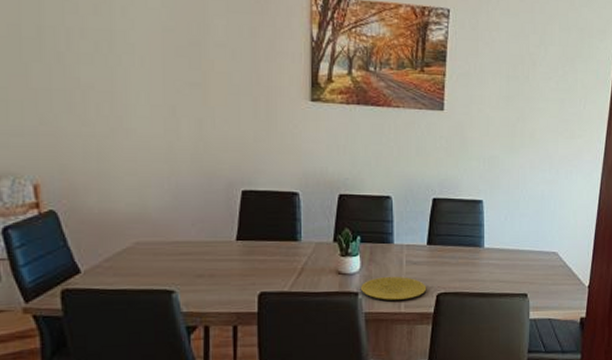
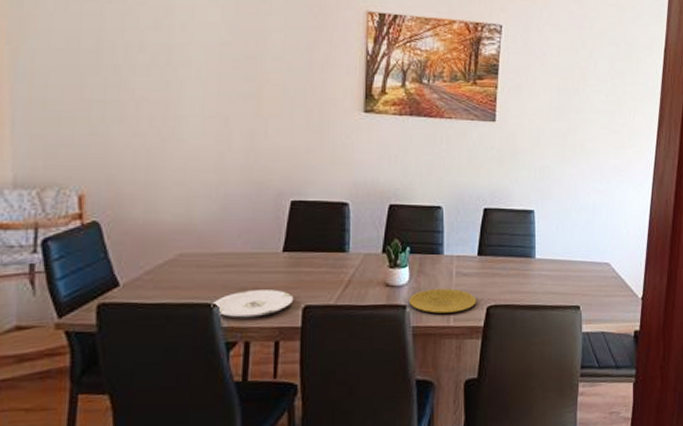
plate: none [170,277,249,304] -> present [211,289,294,318]

